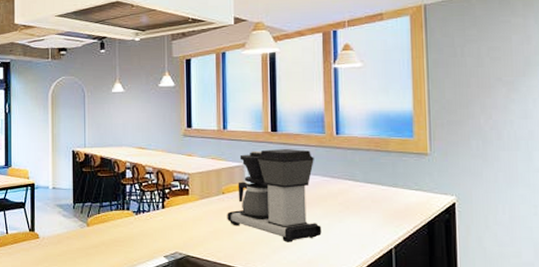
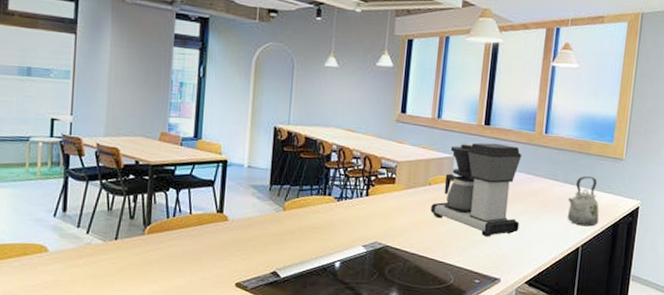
kettle: none [371,175,411,227] -> present [567,176,599,227]

